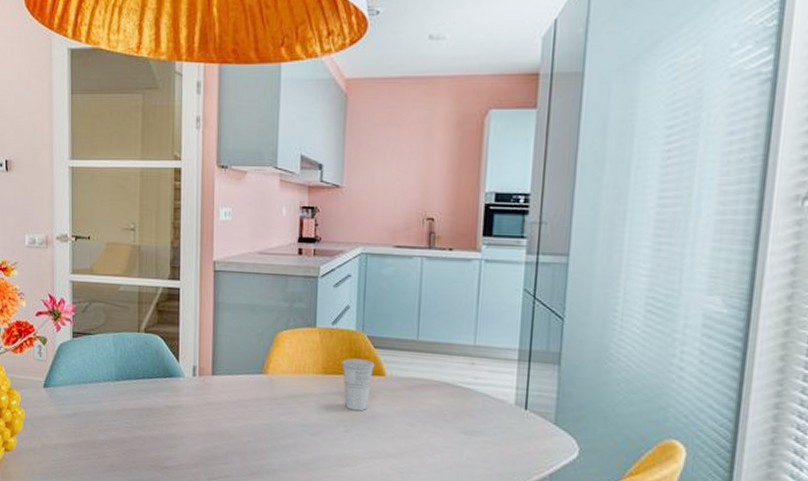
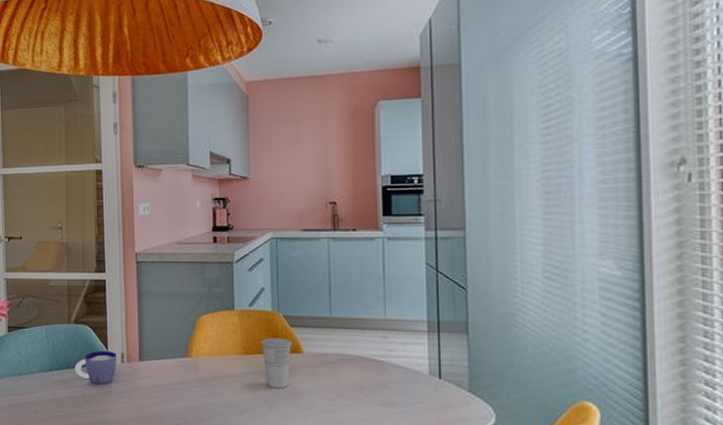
cup: none [143,362,188,398] -> present [75,350,117,386]

